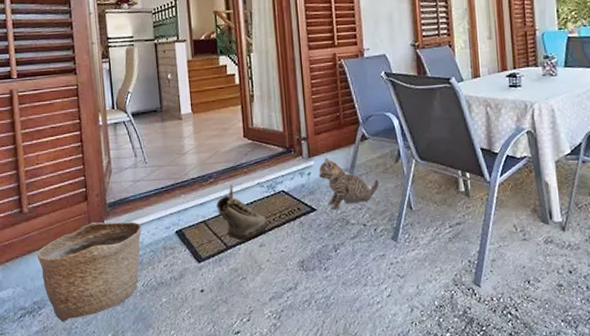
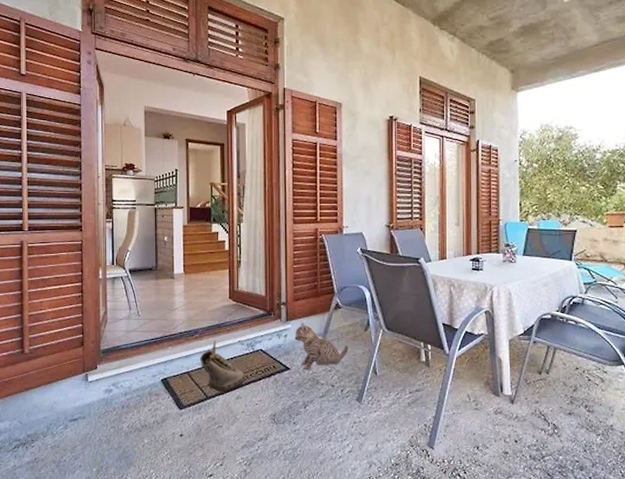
basket: present [37,221,142,322] -> none [34,365,131,455]

